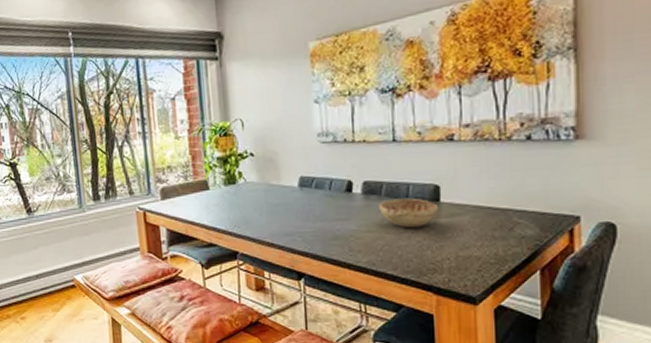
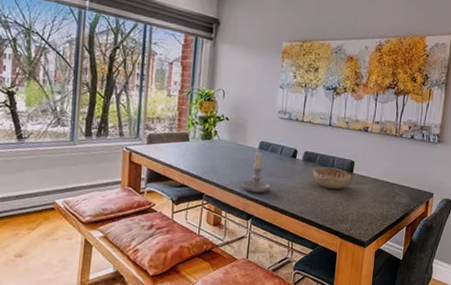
candle: none [283,189,324,244] -> present [241,151,271,193]

